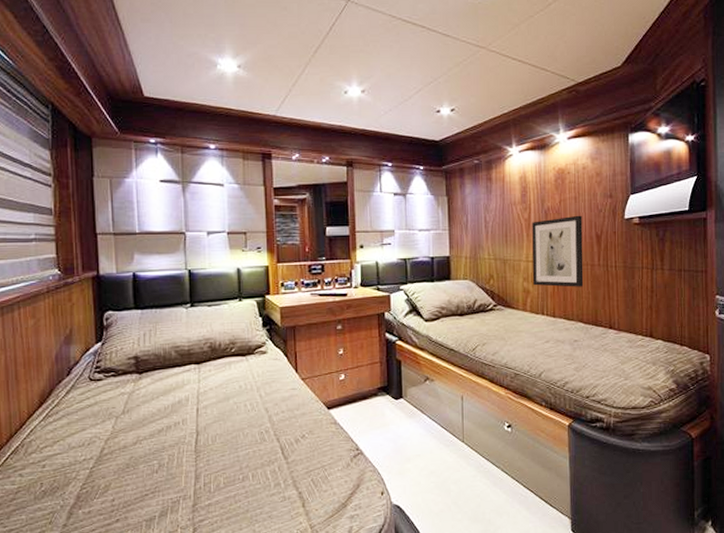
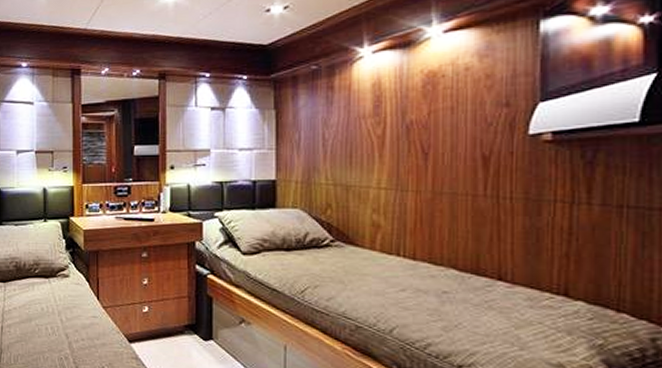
wall art: present [532,215,584,287] -> none [386,130,462,223]

